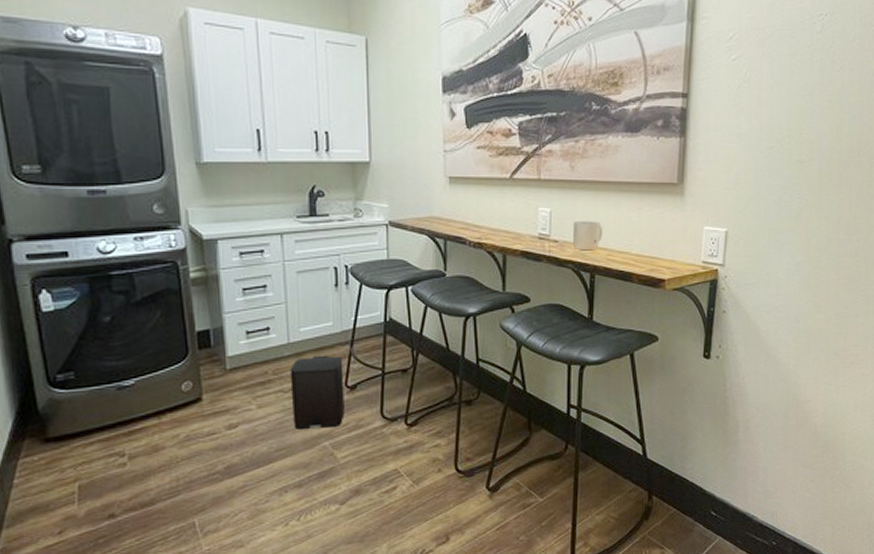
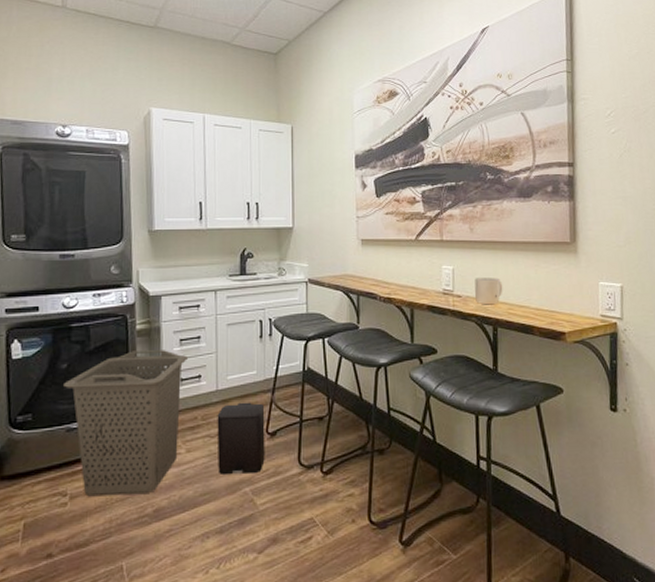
laundry basket: none [109,300,253,455] -> present [64,350,187,496]

